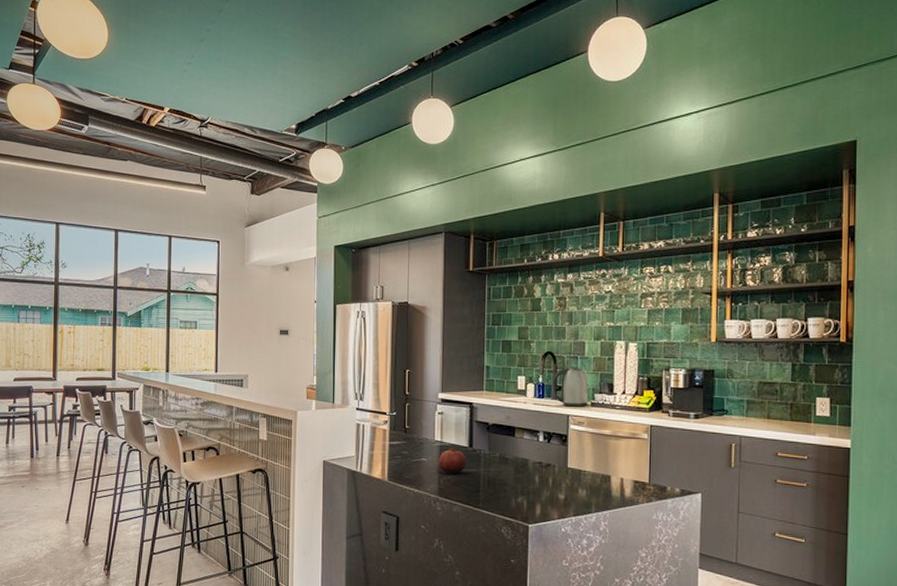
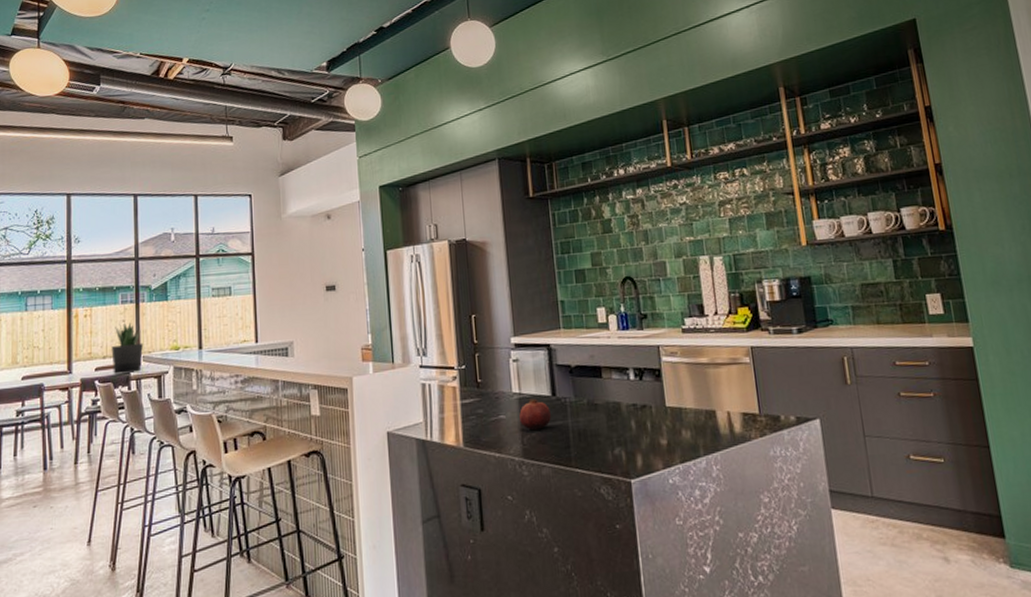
planter: none [91,343,119,386] -> present [111,323,144,375]
kettle: present [552,367,588,407] -> none [635,290,679,337]

